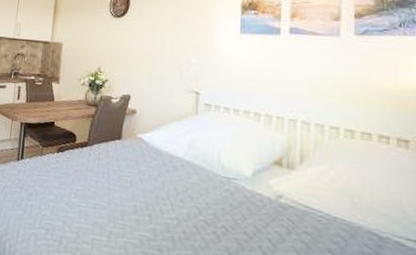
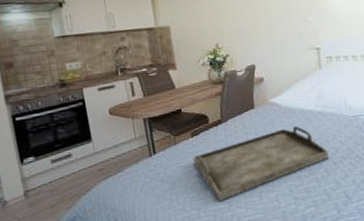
serving tray: none [53,169,190,229] -> present [193,126,329,202]

